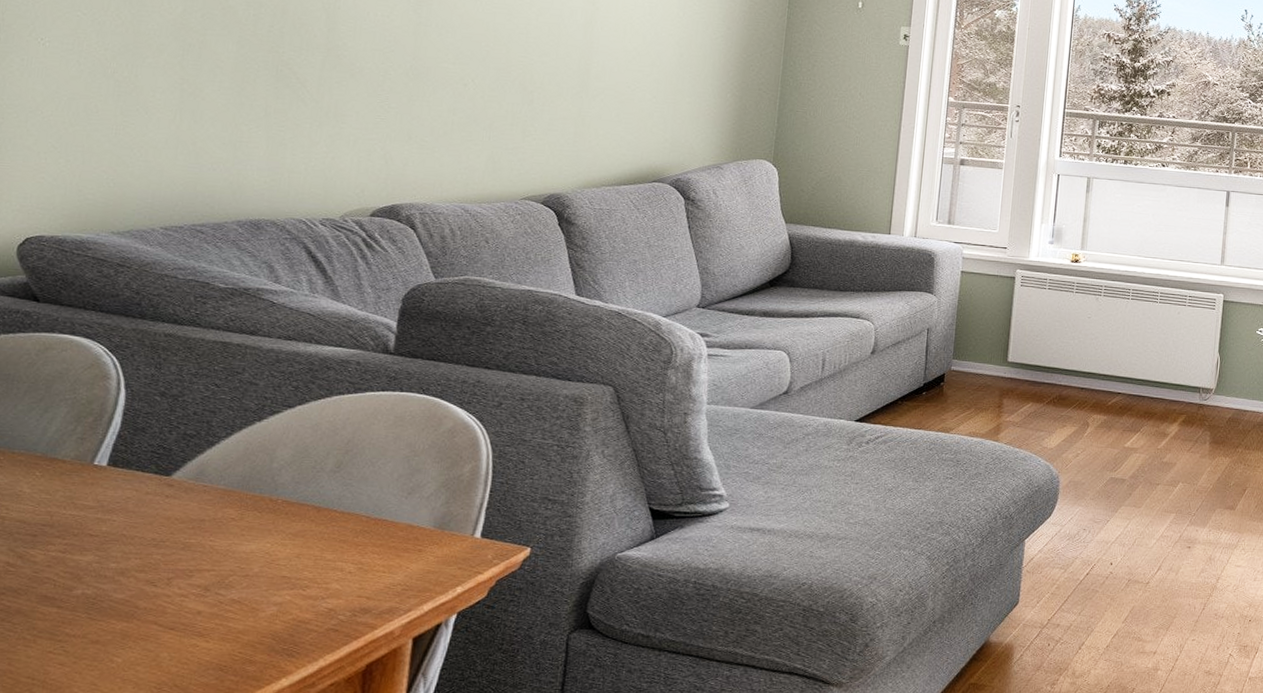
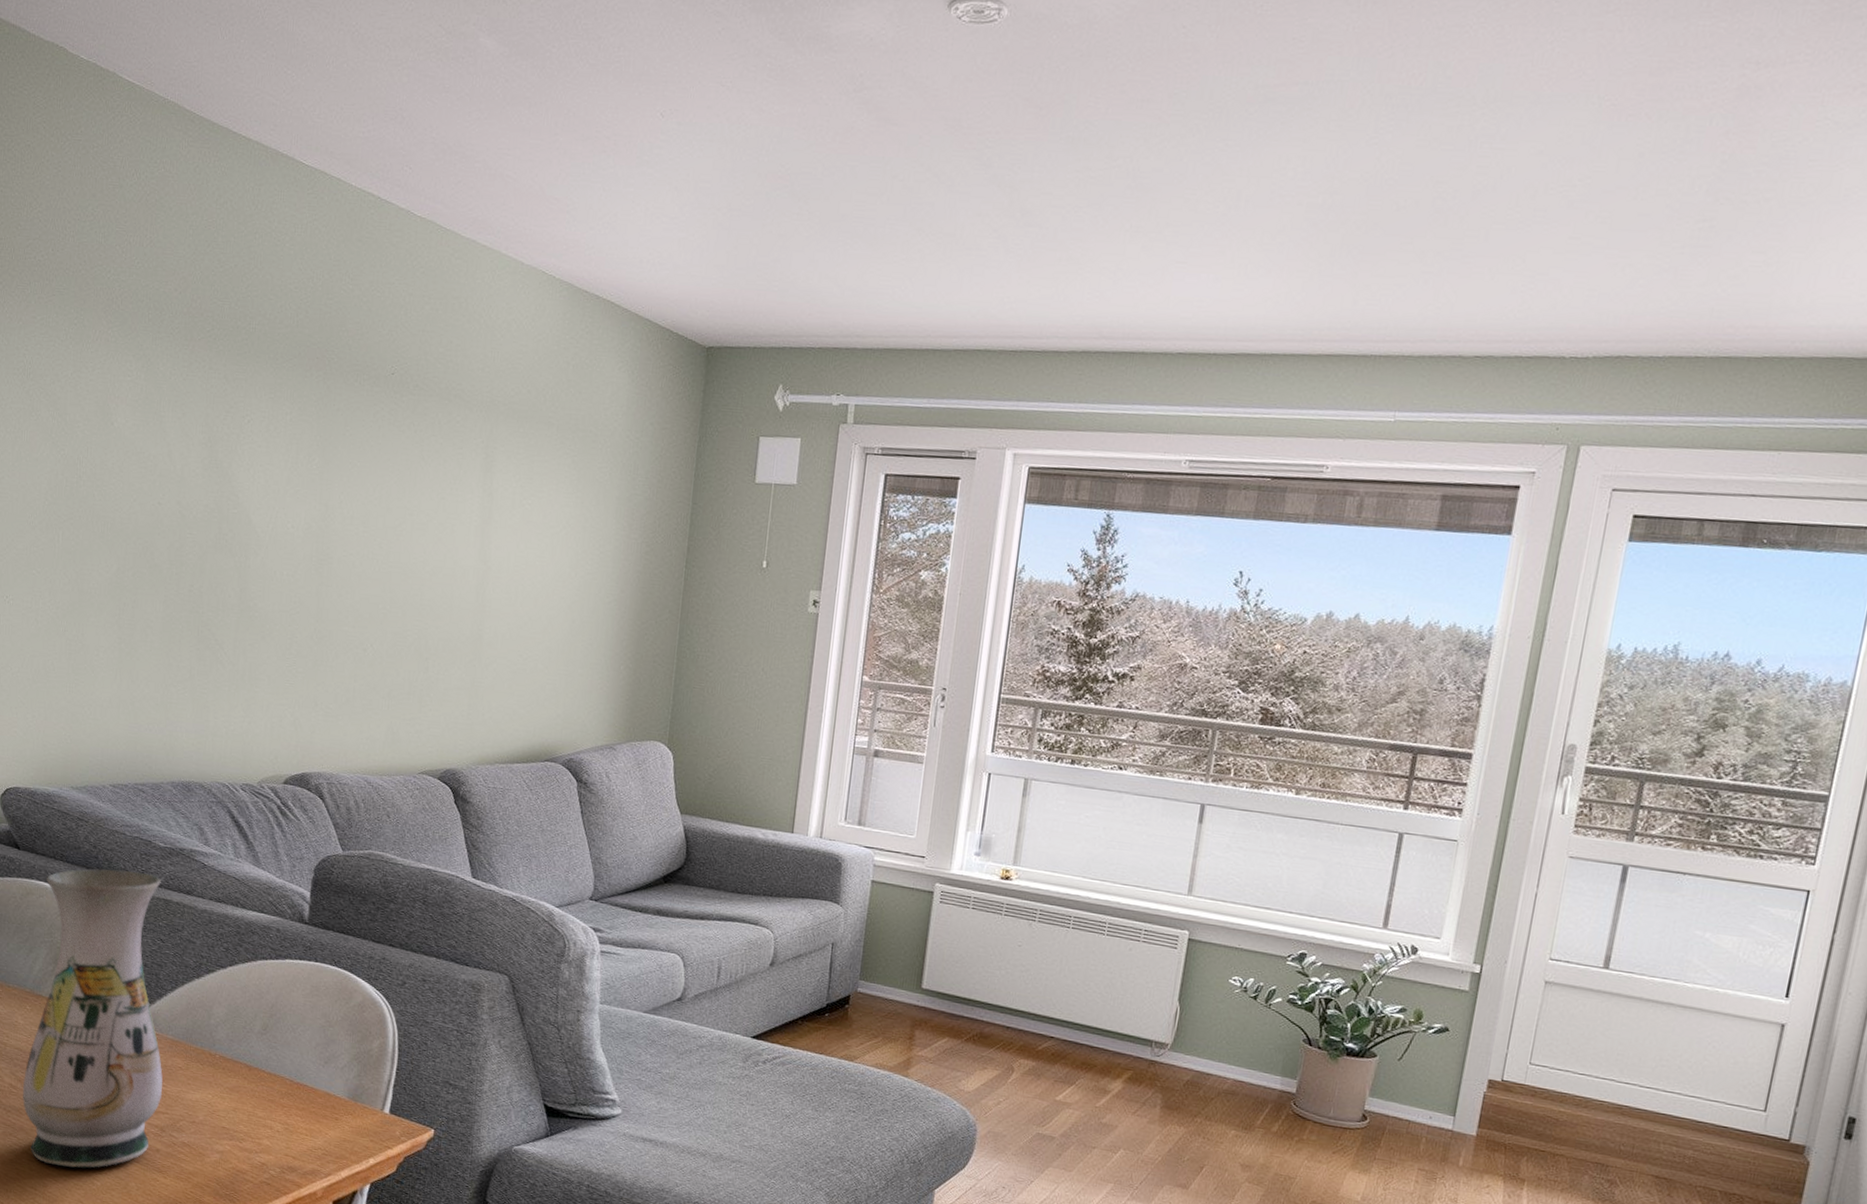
vase: none [21,315,219,648] -> present [22,869,163,1169]

